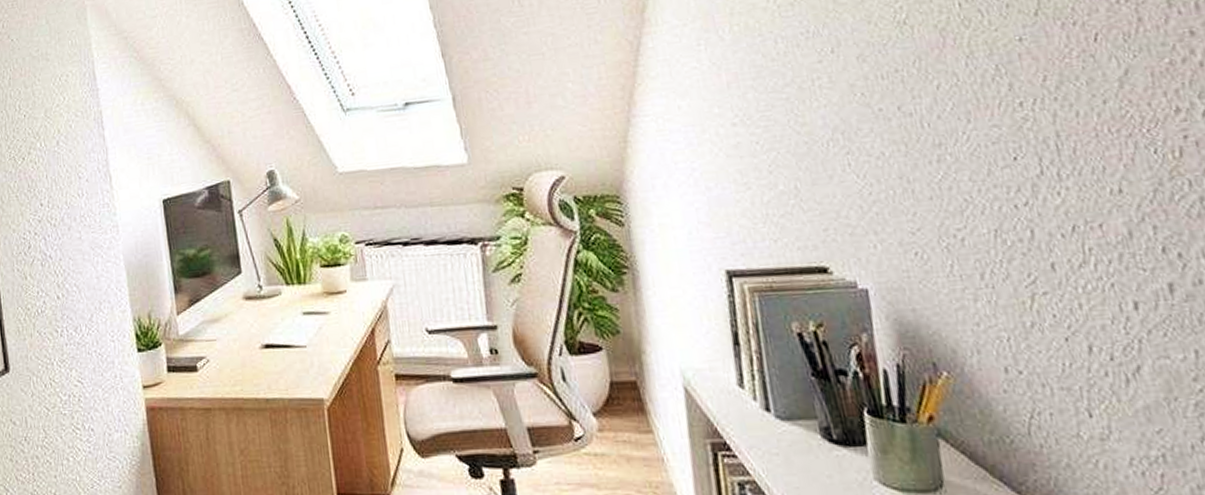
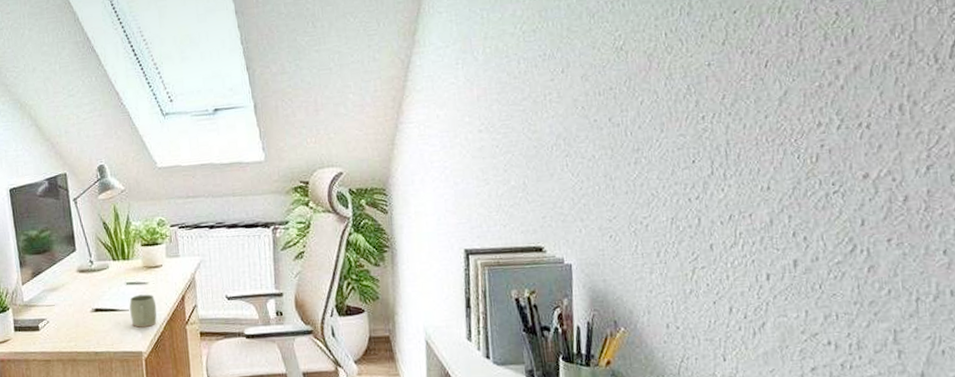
mug: none [307,326,341,368] -> present [129,294,157,328]

